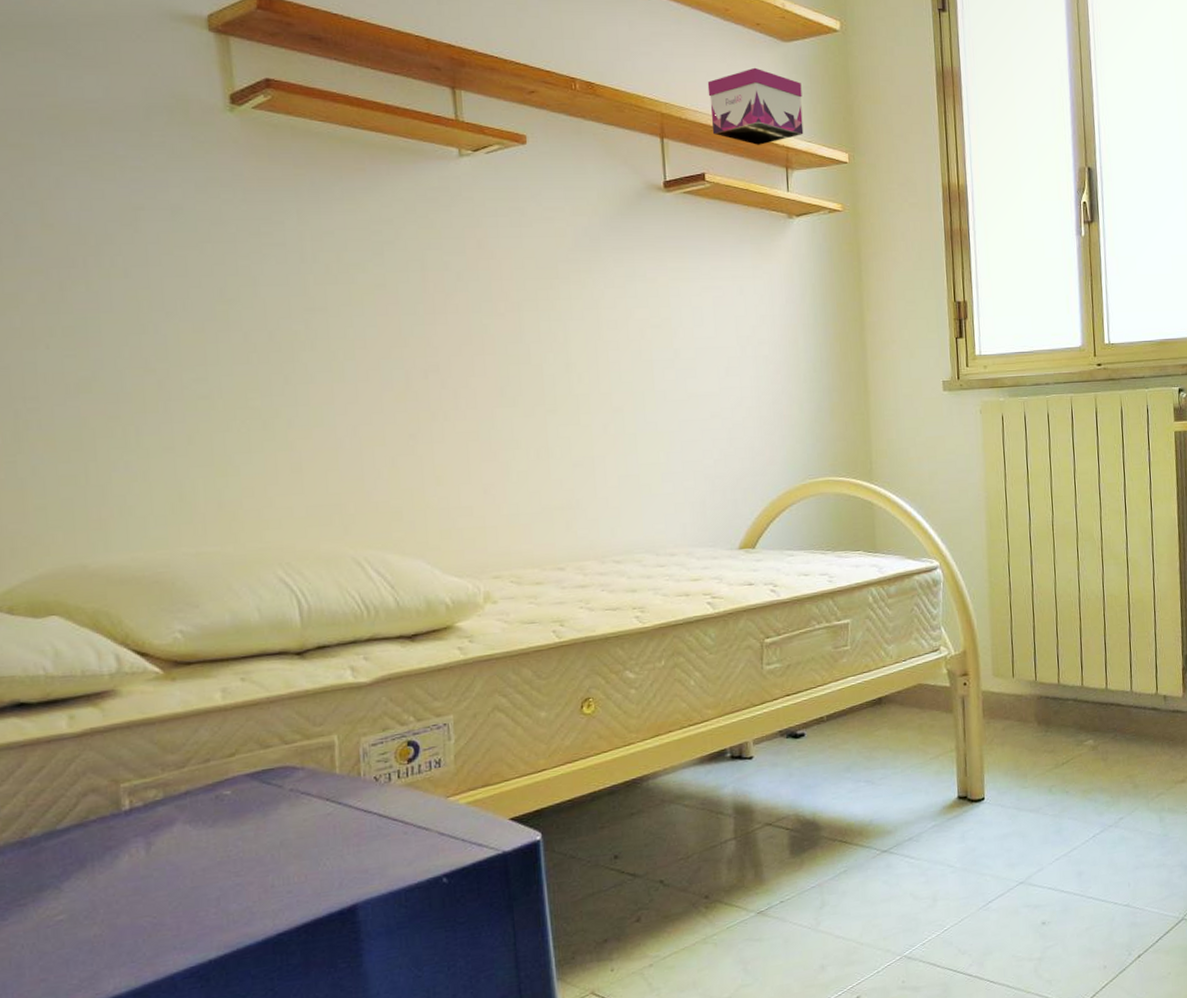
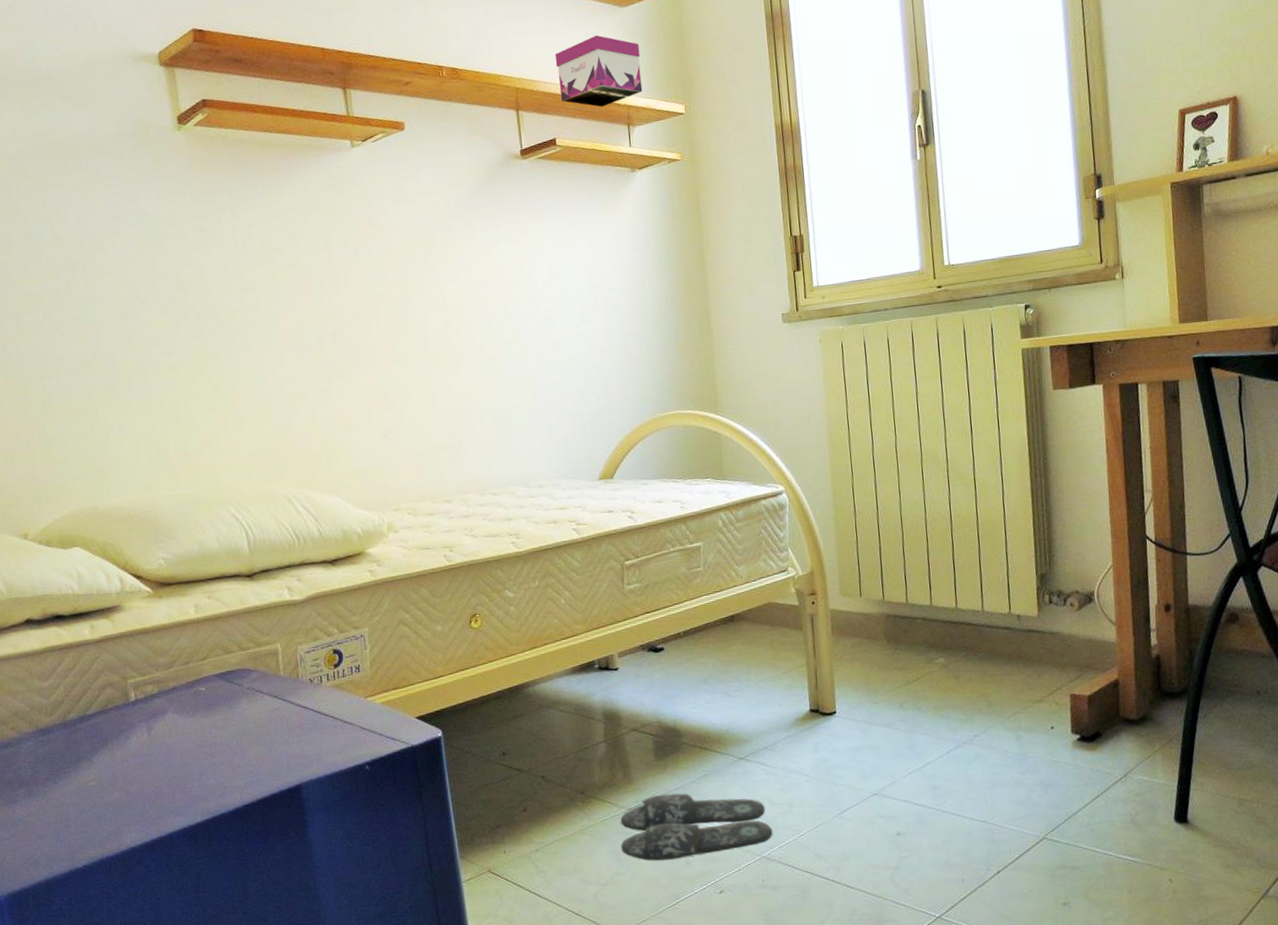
slippers: none [748,892,915,968] -> present [620,793,773,861]

